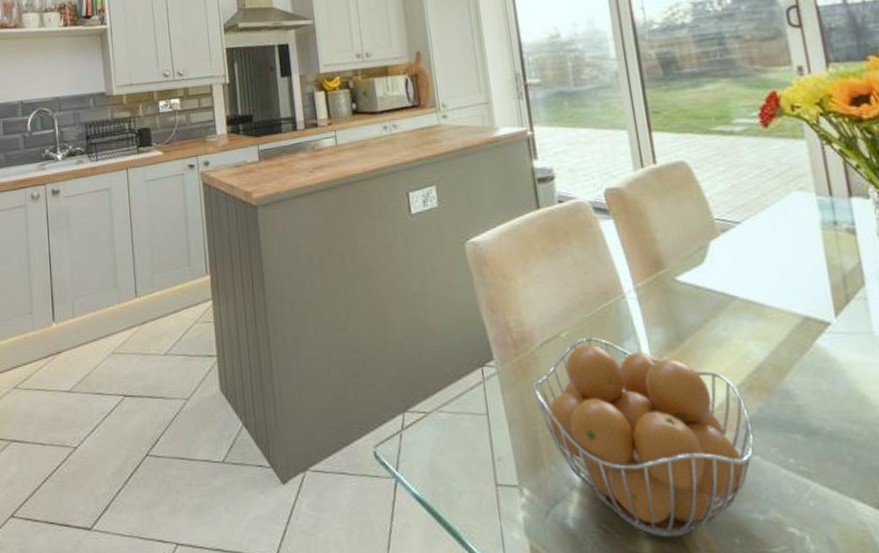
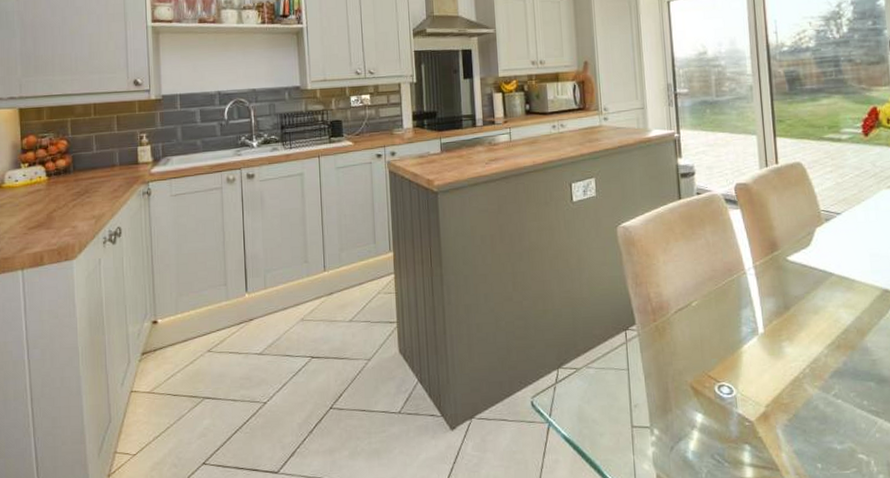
fruit basket: present [531,338,755,538] -> none [665,306,838,466]

